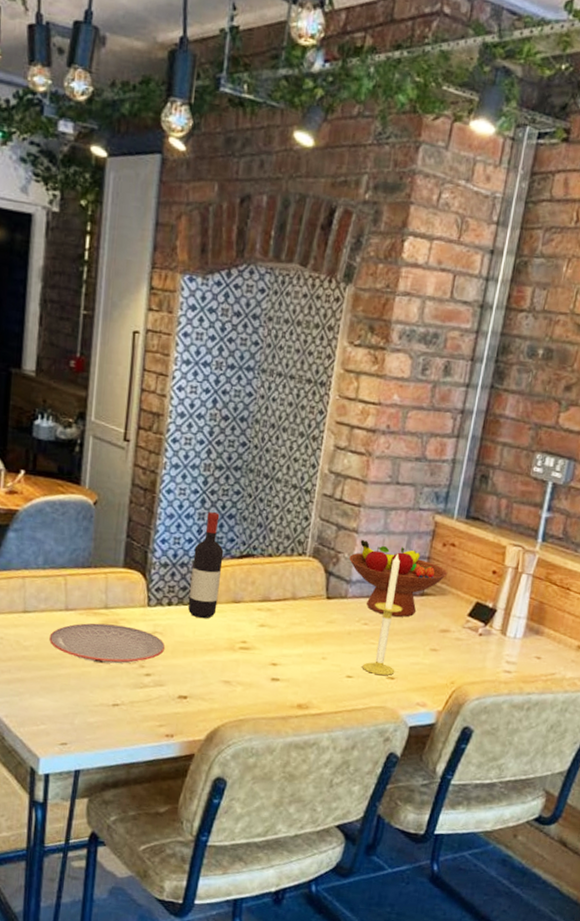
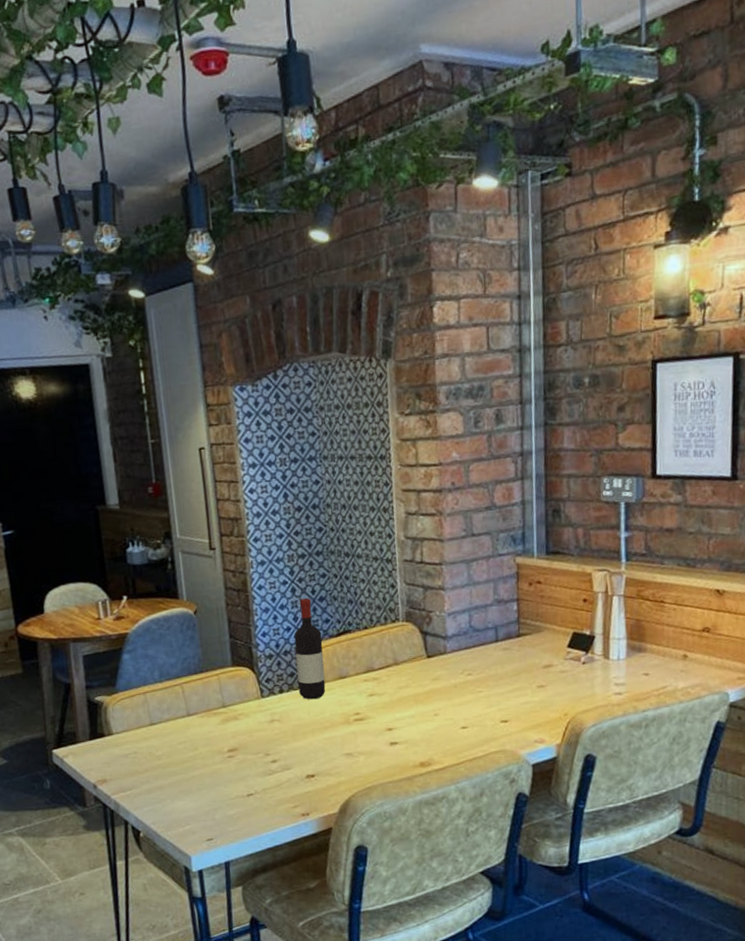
plate: present [49,623,166,664] -> none [178,720,286,759]
fruit bowl: present [349,539,448,618] -> none [441,594,540,663]
candle: present [362,553,403,675] -> none [474,601,507,721]

